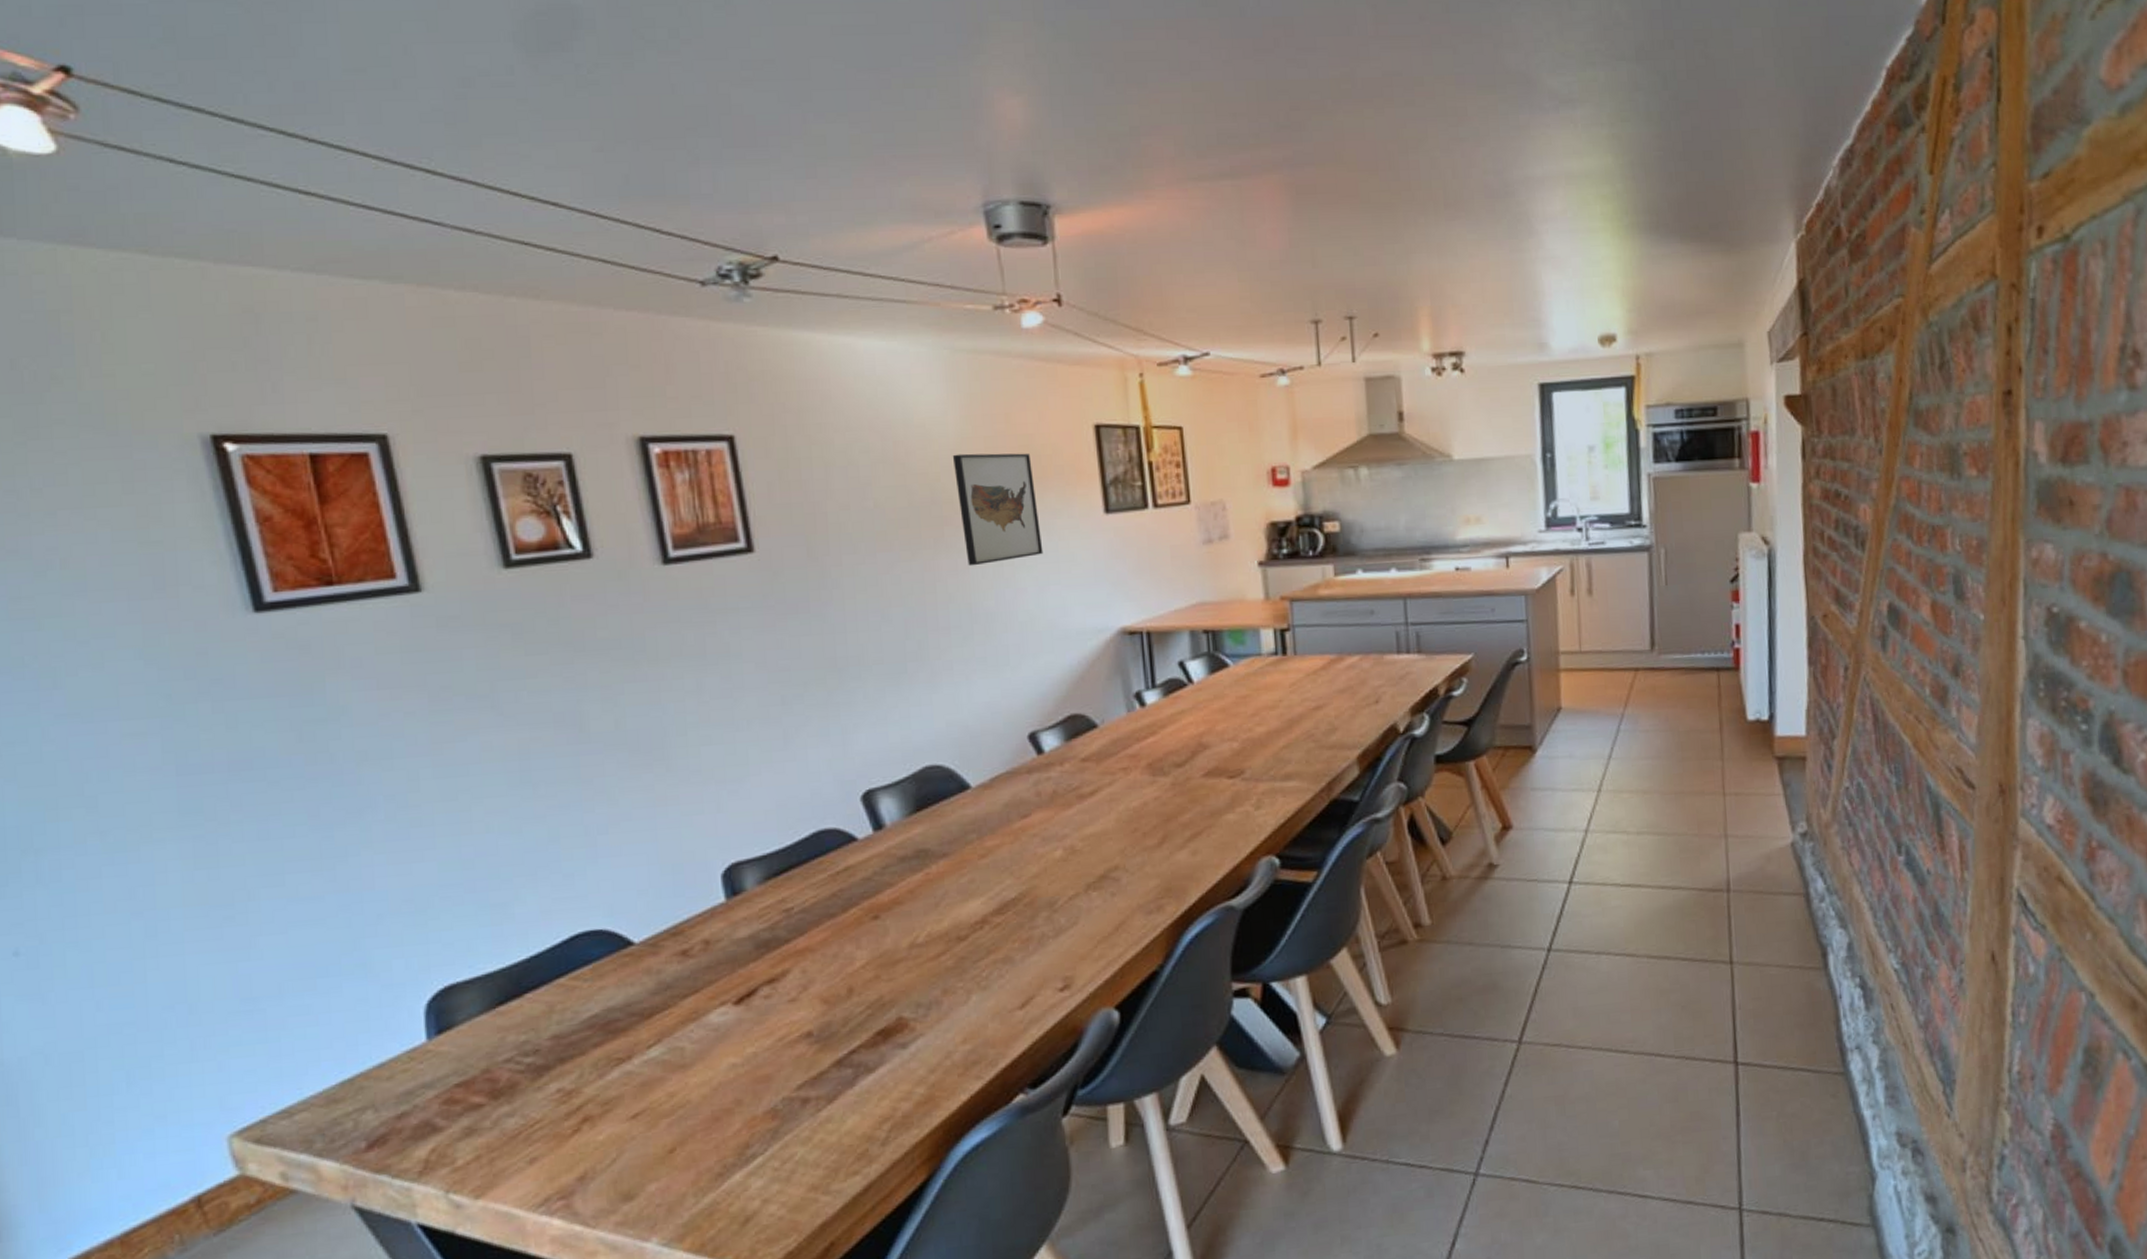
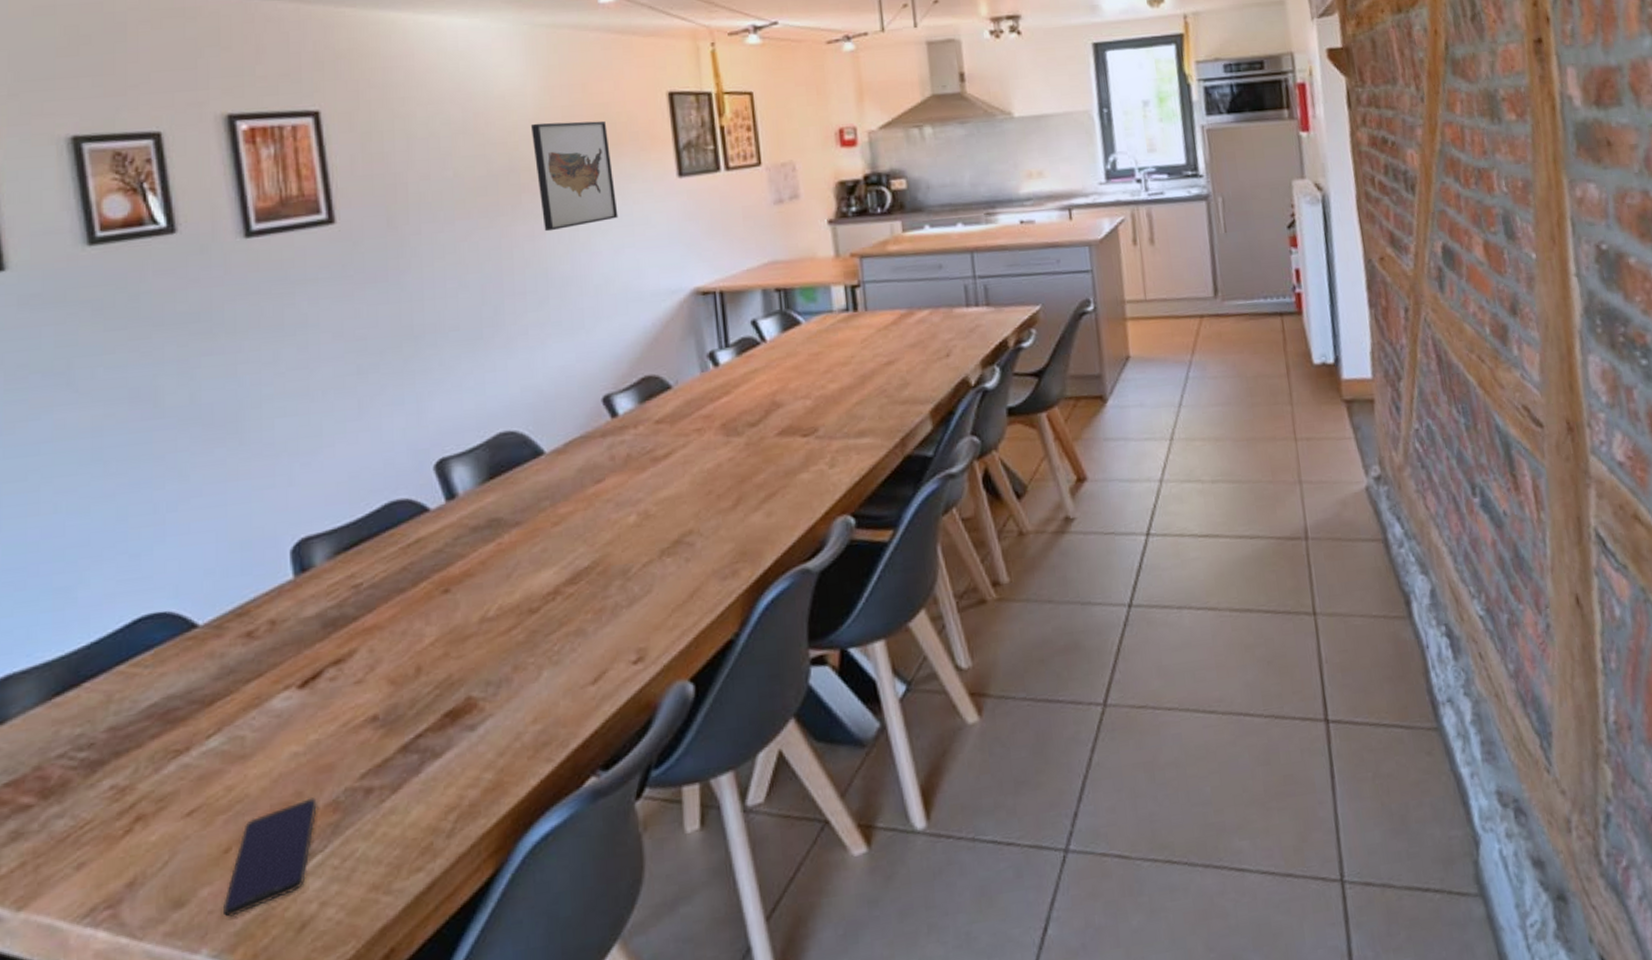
smartphone: none [671,1105,756,1210] -> present [223,797,317,917]

